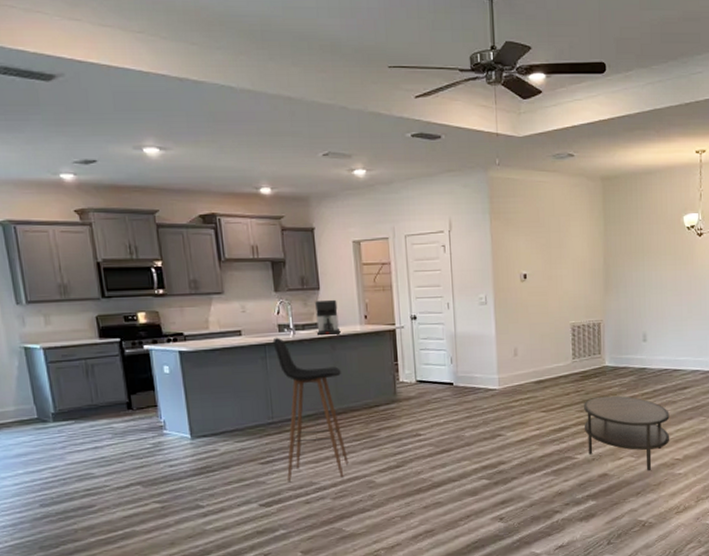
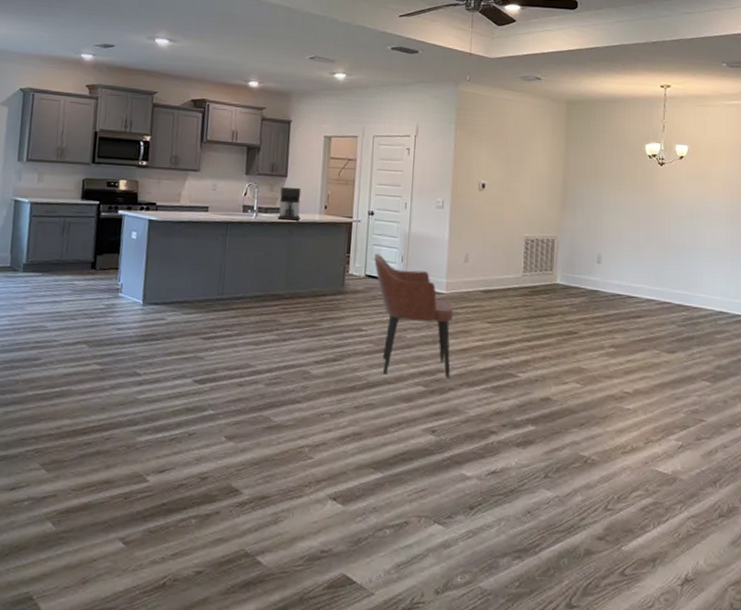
bar stool: present [272,337,349,483] -> none [225,216,294,364]
armchair: none [423,358,512,473] -> present [374,253,454,378]
coffee table: present [583,395,670,470] -> none [529,314,621,401]

